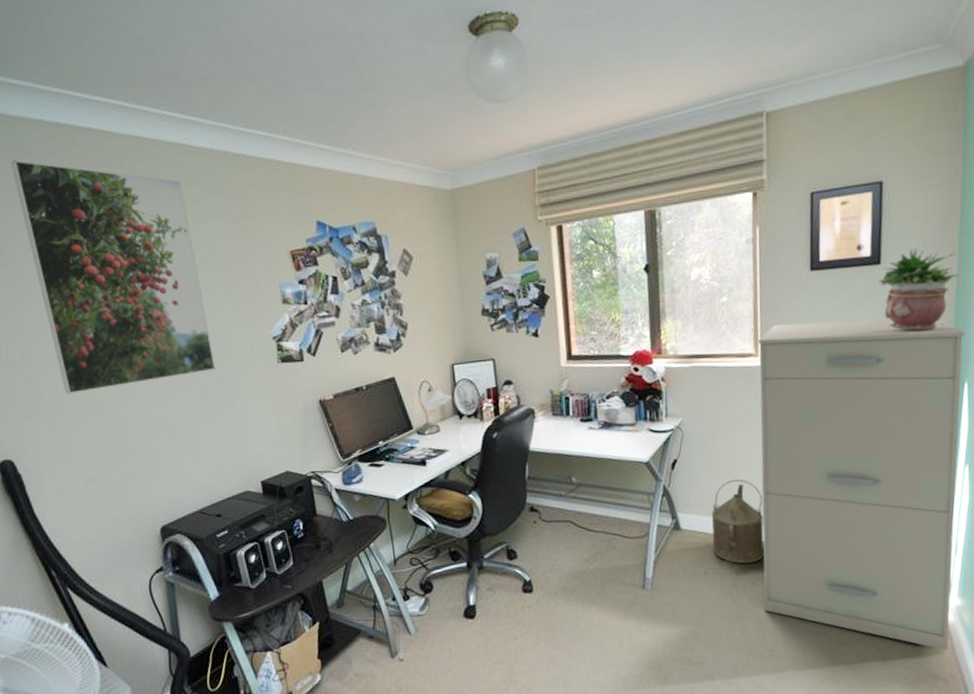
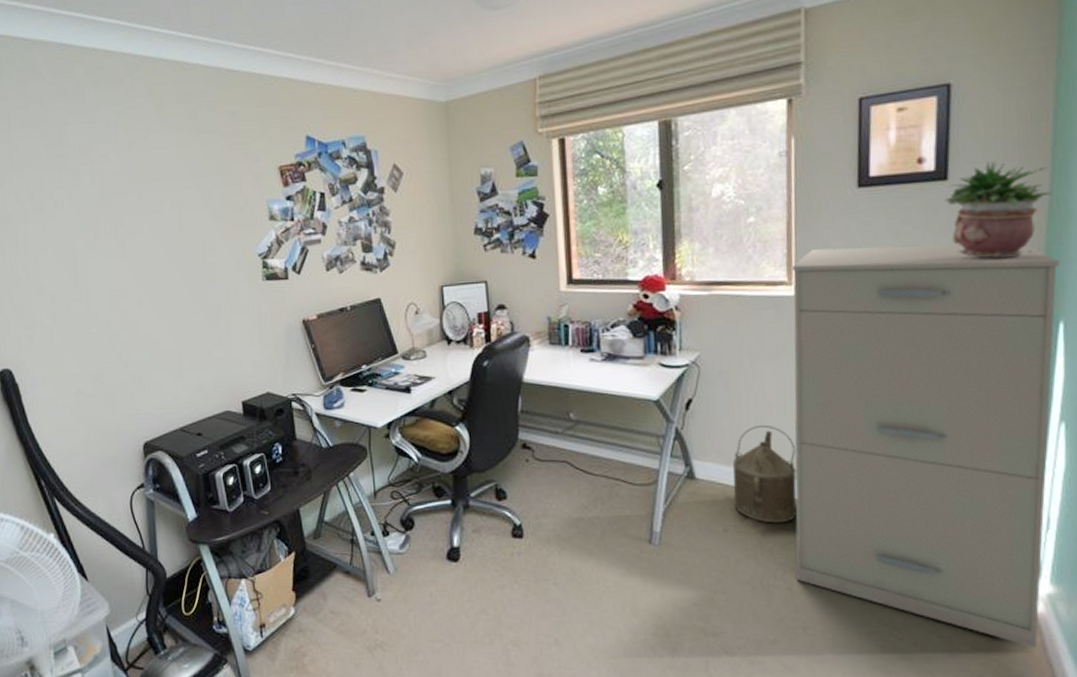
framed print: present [11,159,216,394] -> none [23,80,202,307]

